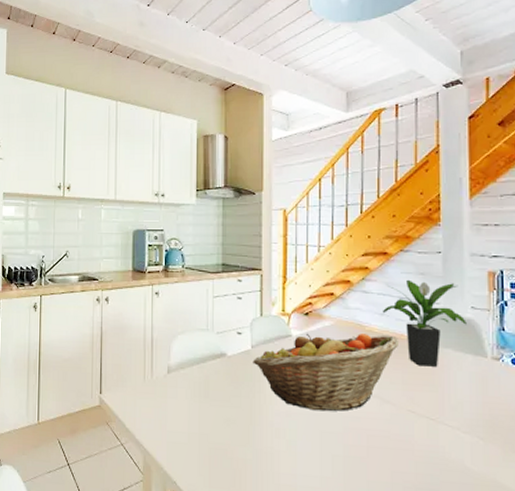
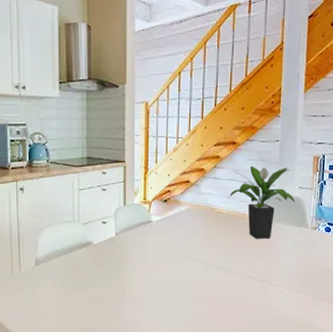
fruit basket: present [253,333,400,412] -> none [117,215,242,285]

